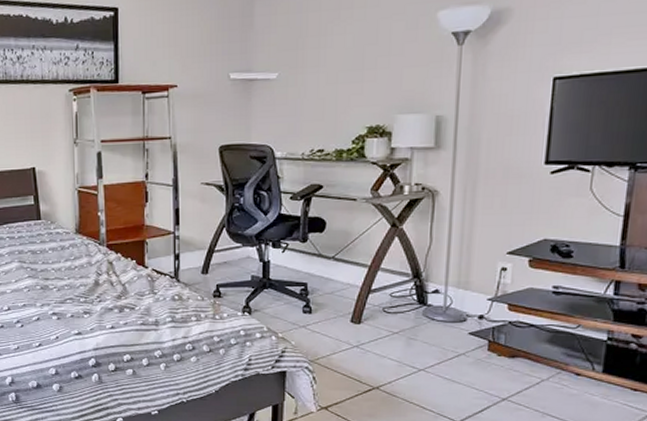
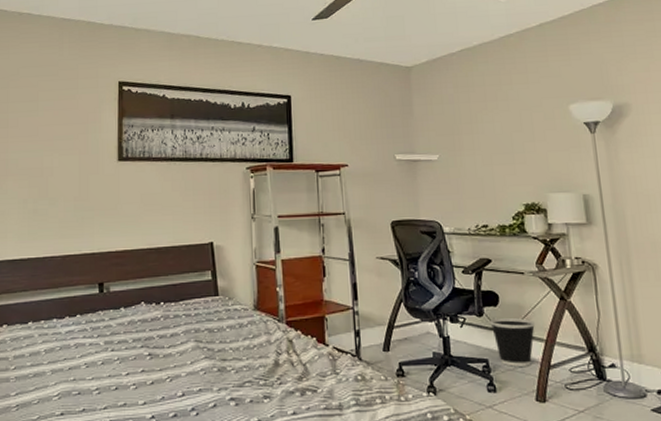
wastebasket: none [313,243,362,290] -> present [490,317,536,367]

